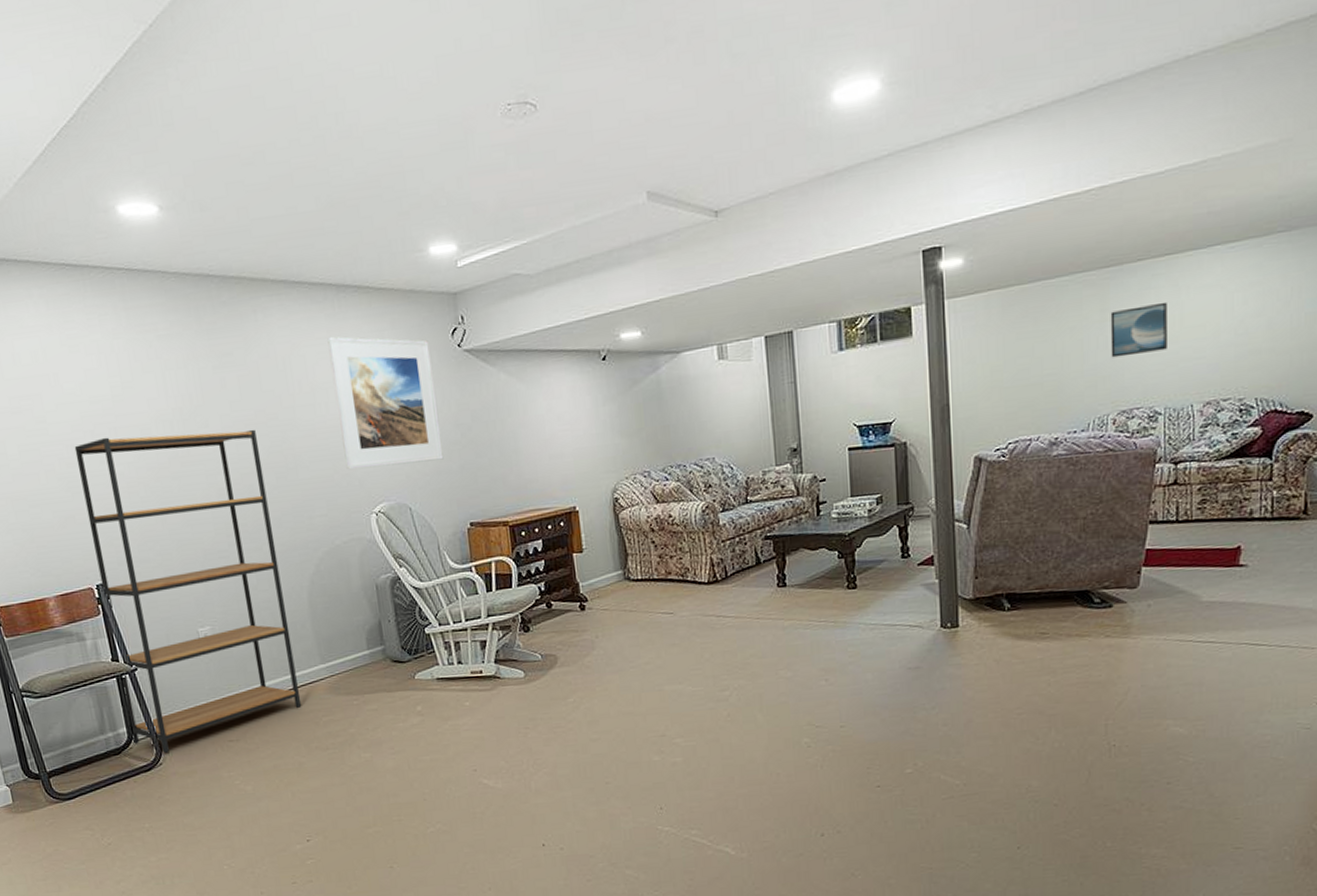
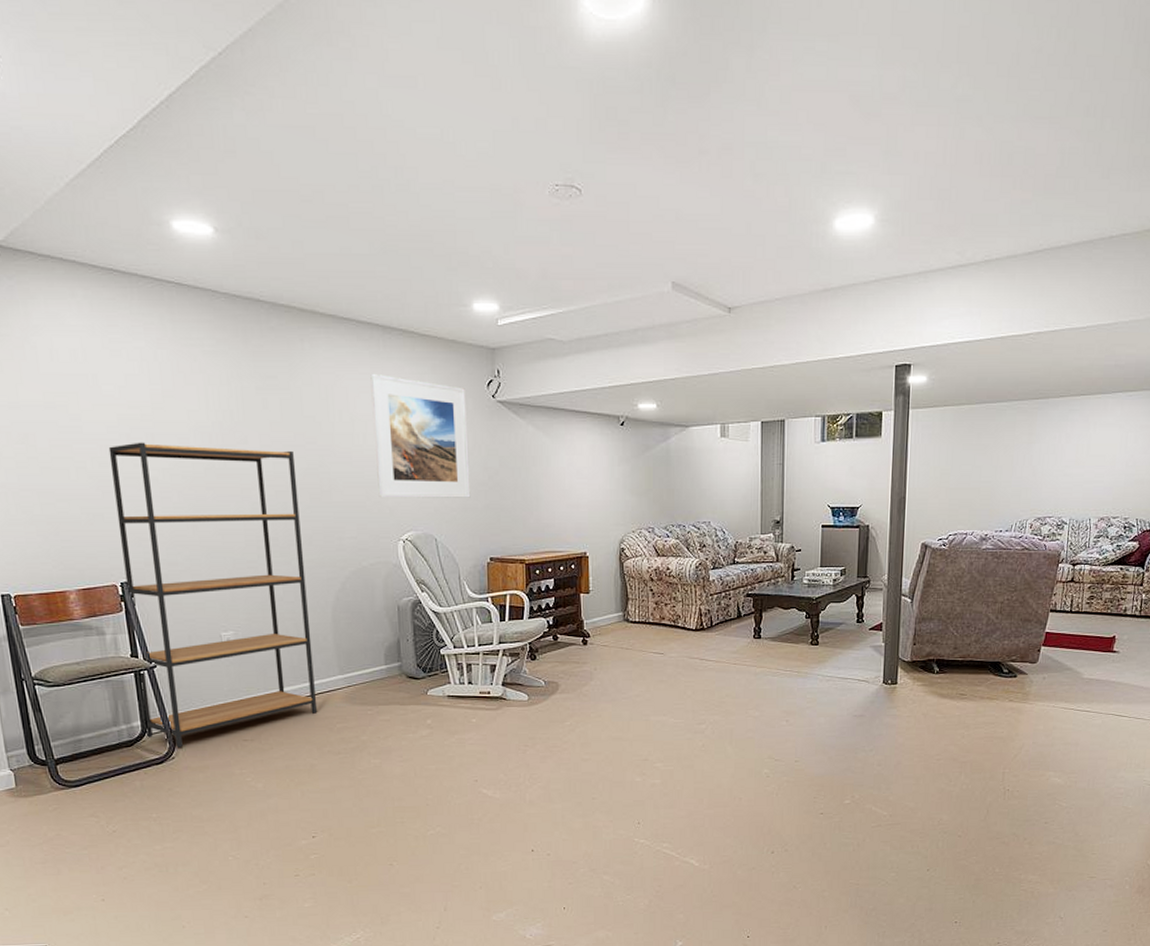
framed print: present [1110,301,1167,358] -> none [1033,433,1079,474]

